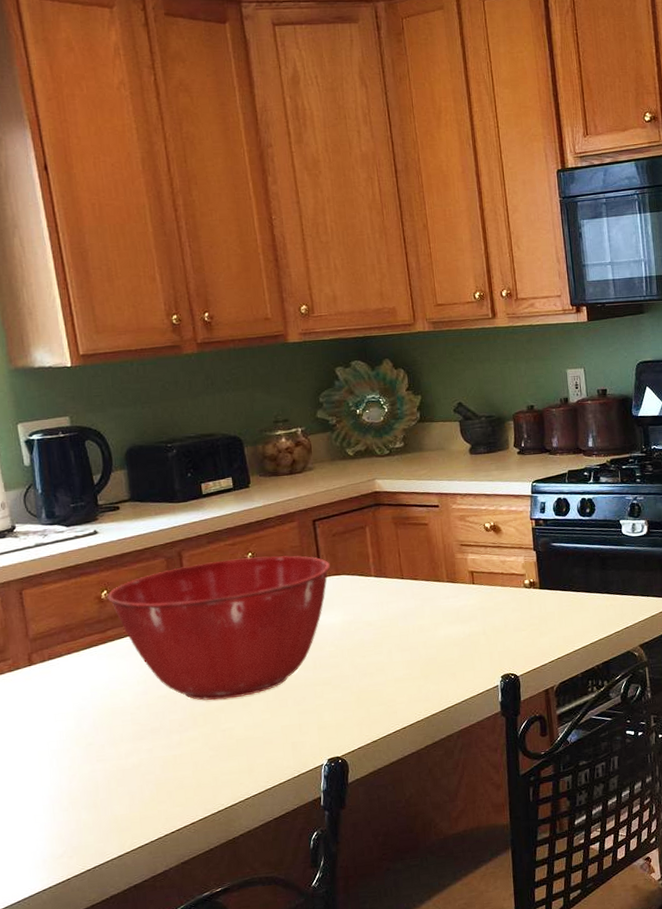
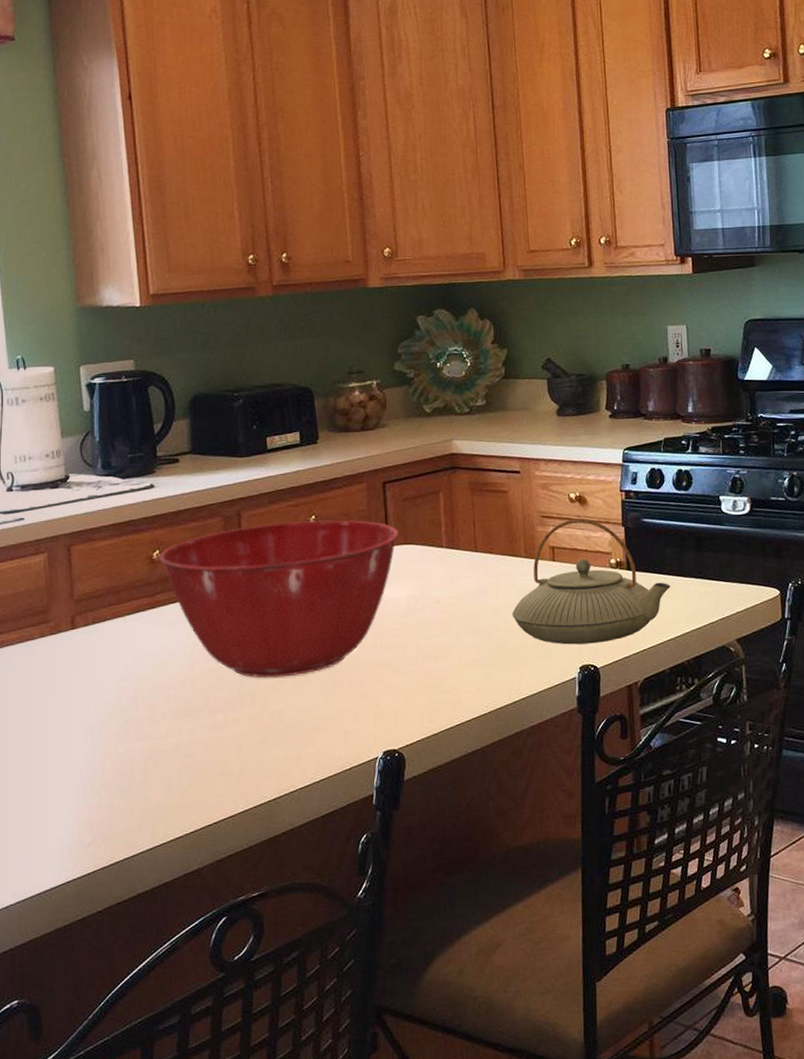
teapot: none [438,545,580,657] -> present [512,518,671,645]

